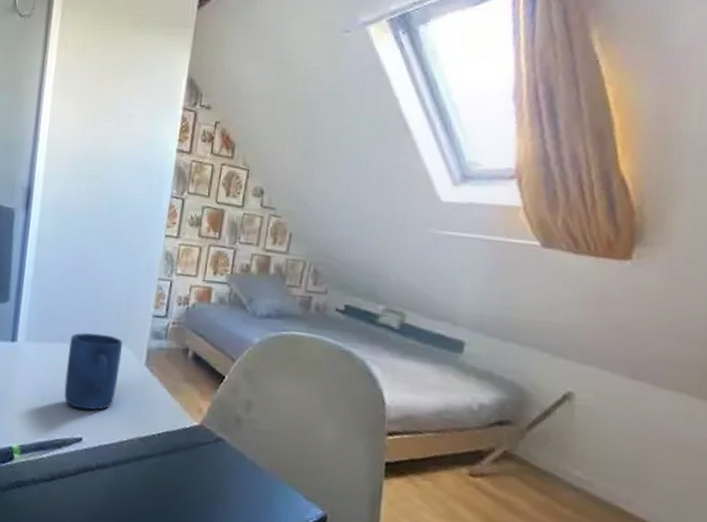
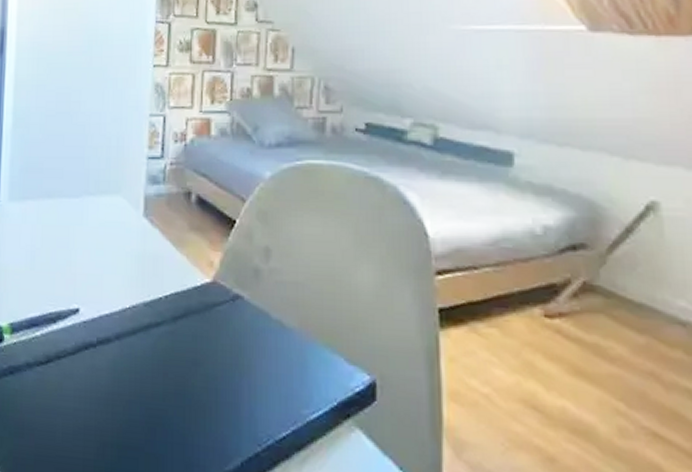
mug: present [64,332,122,411] -> none [55,184,117,275]

